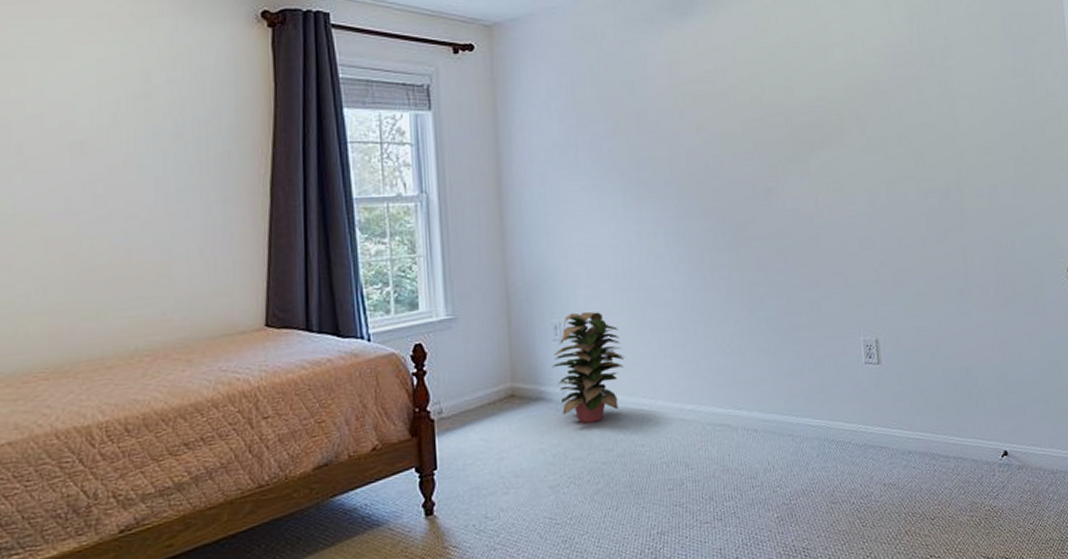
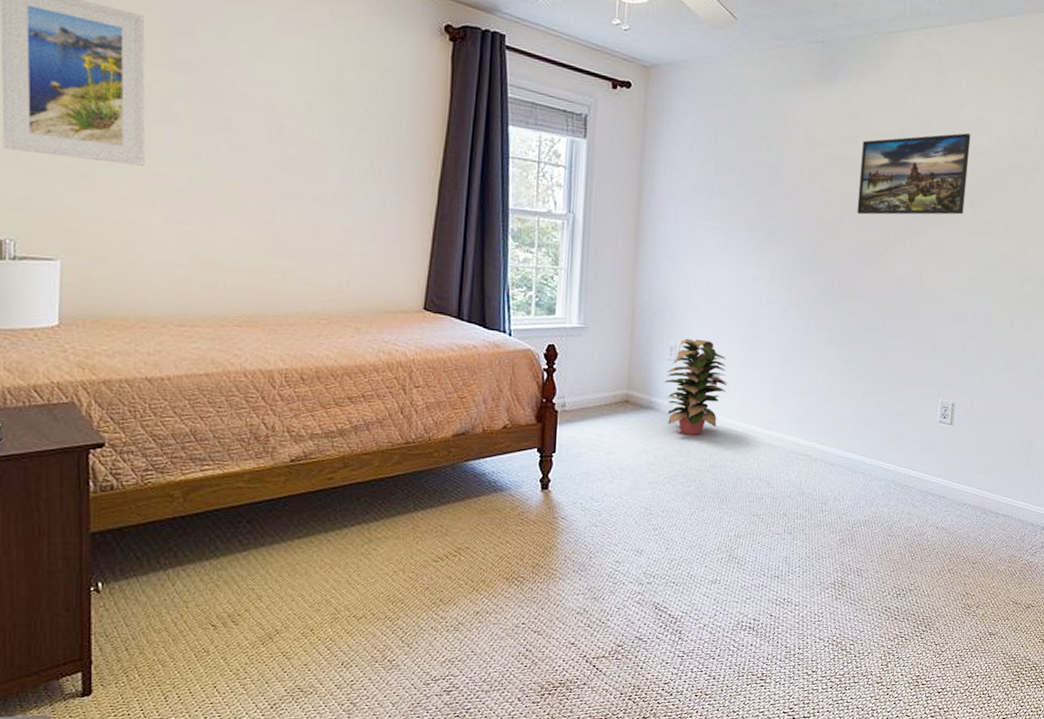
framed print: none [731,49,850,149] -> present [856,133,971,215]

